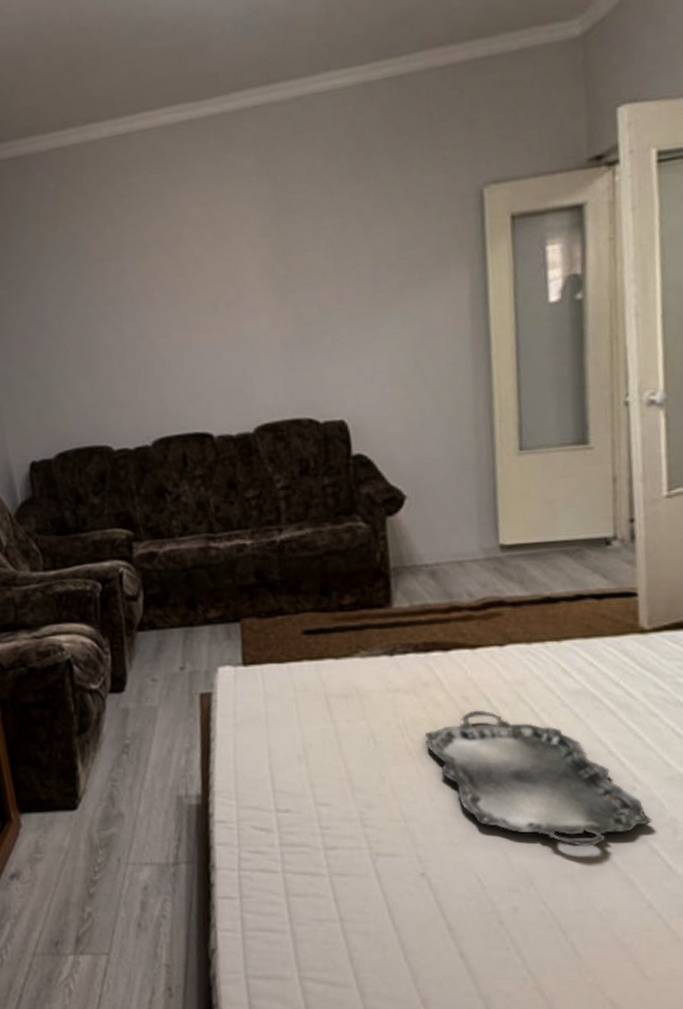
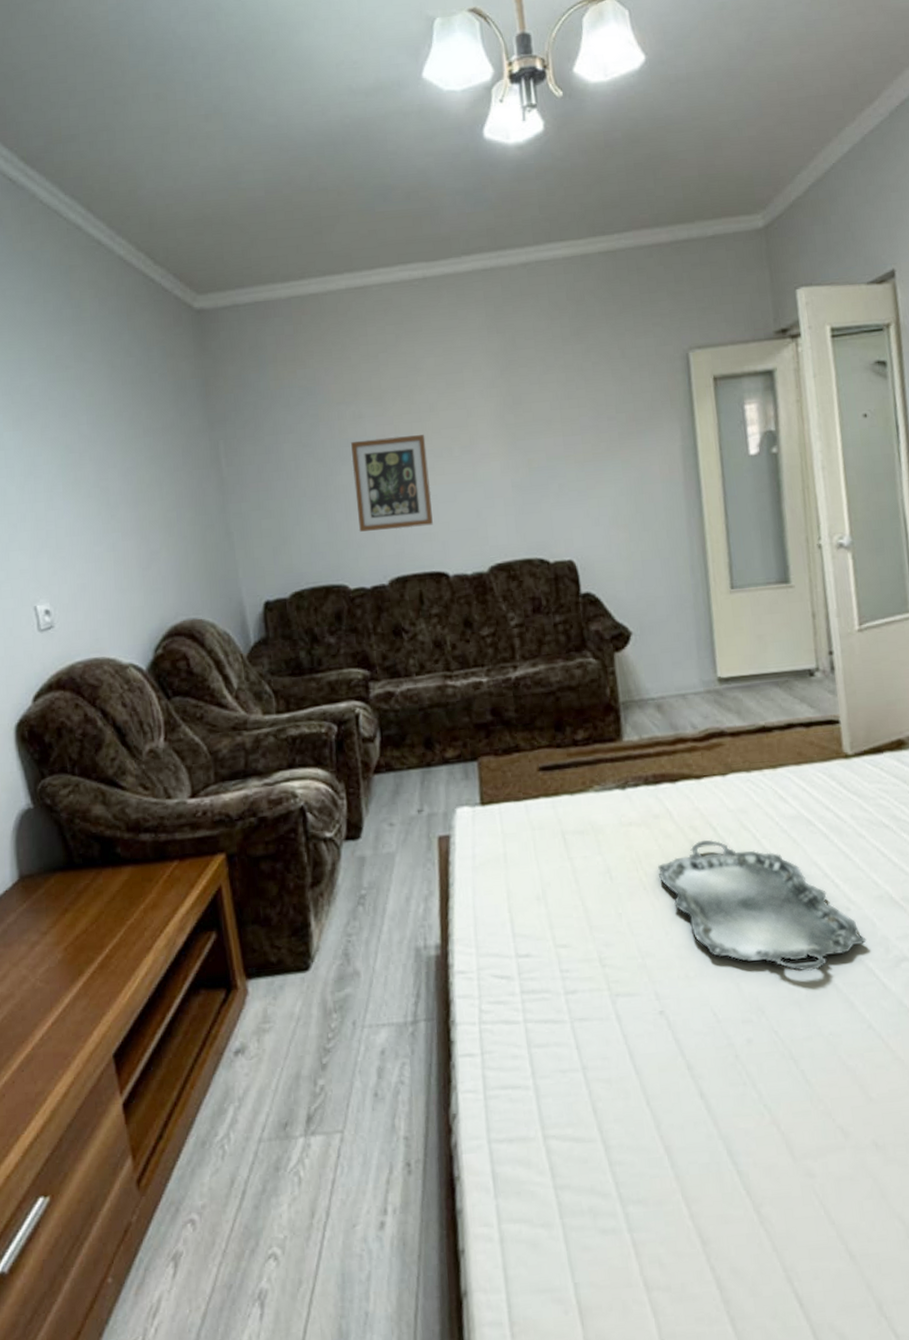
wall art: none [114,290,197,392] -> present [351,435,433,532]

